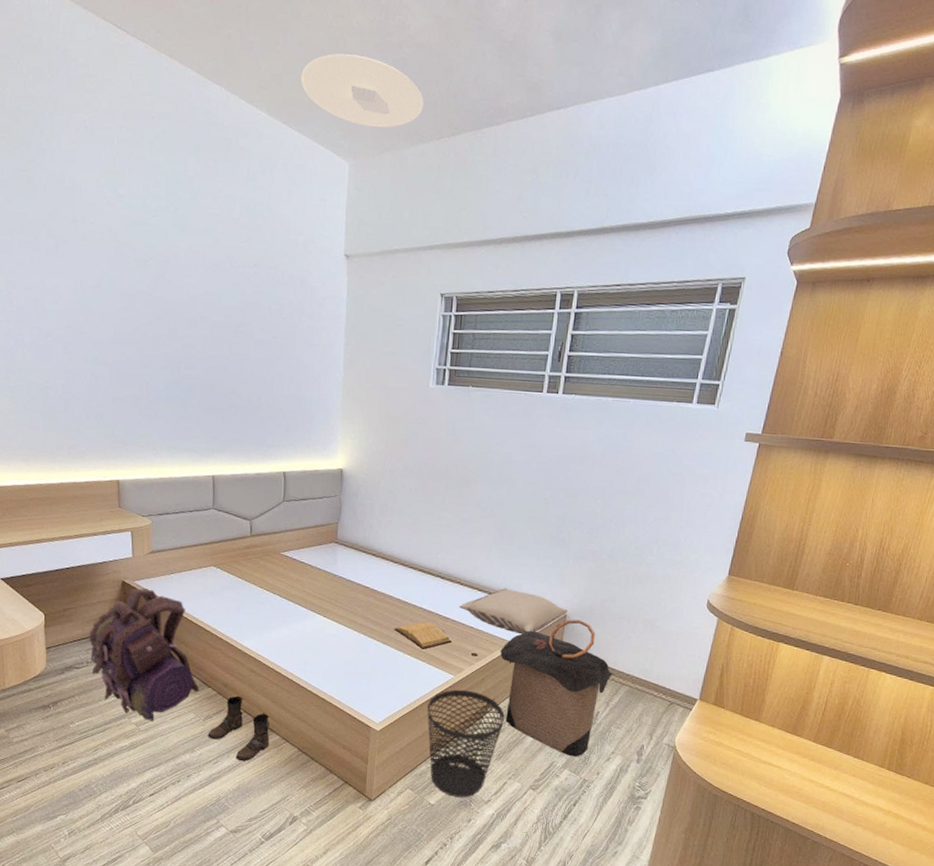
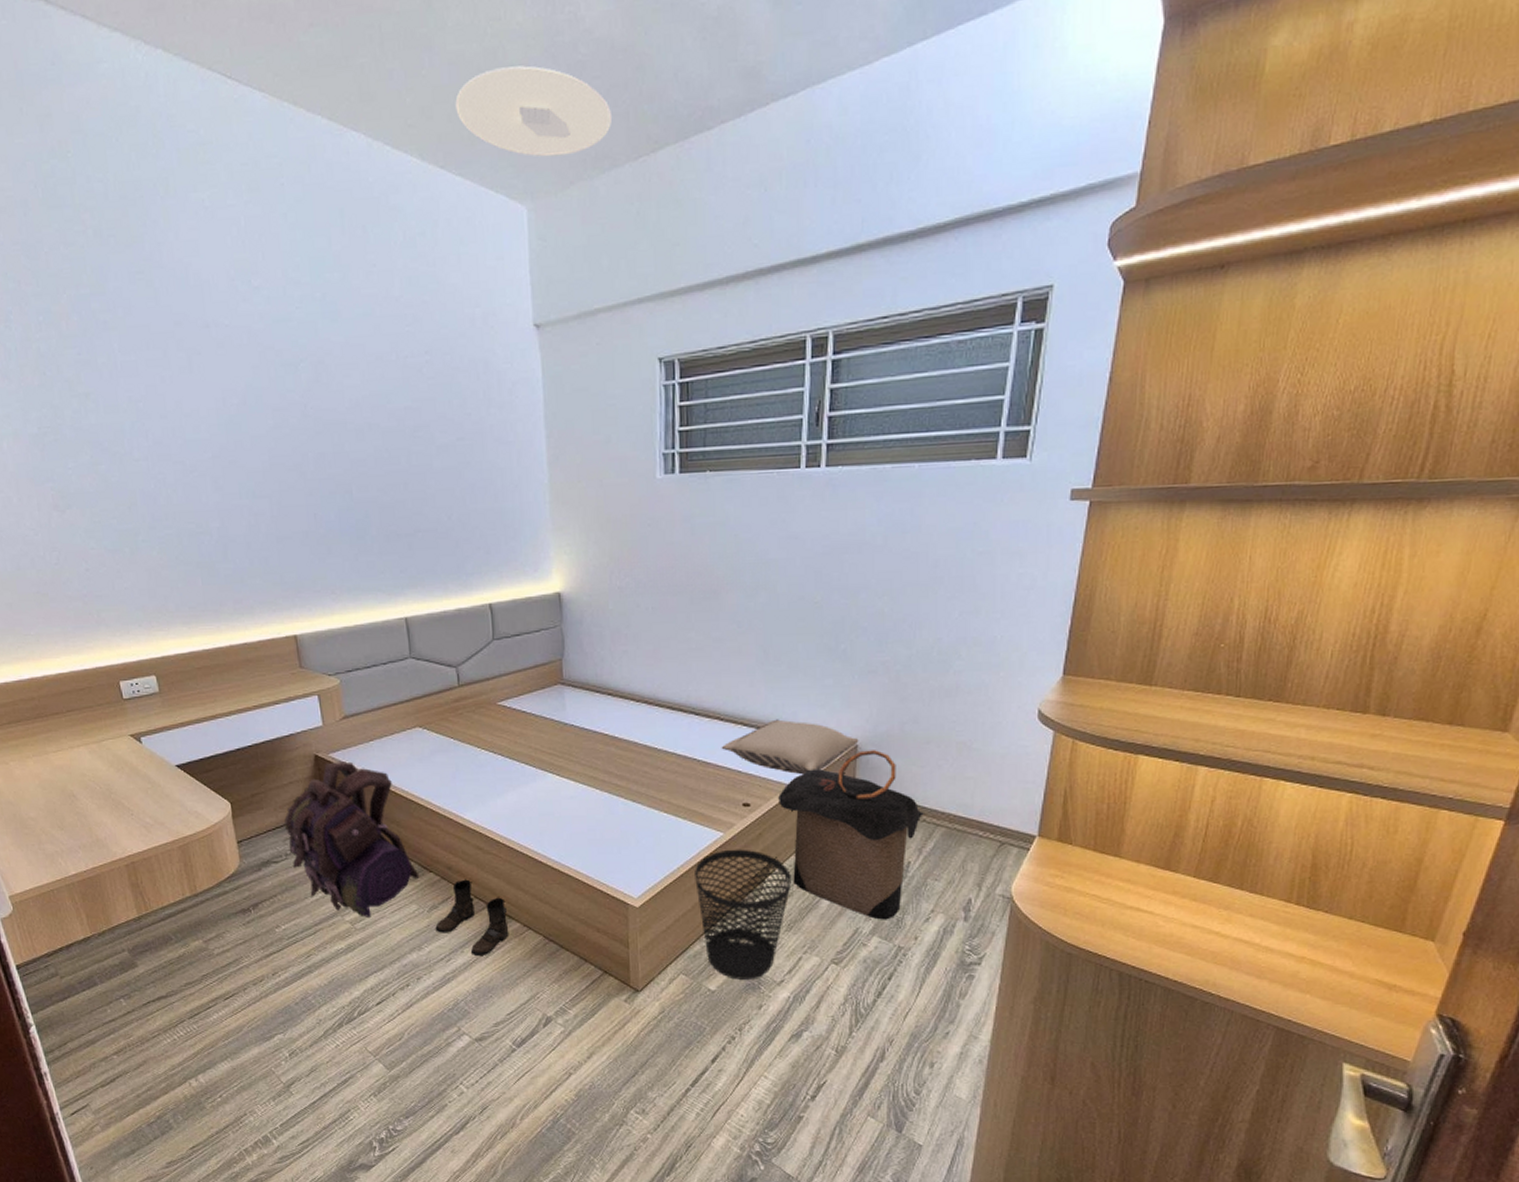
book: present [394,621,452,649] -> none [644,769,716,804]

